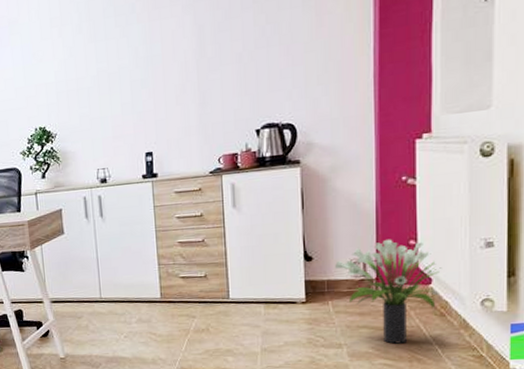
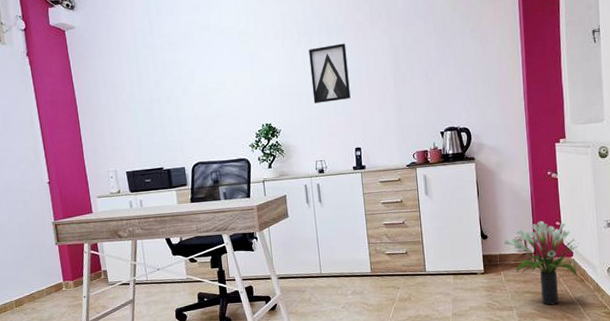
wall art: none [91,26,142,101] -> present [308,43,351,104]

